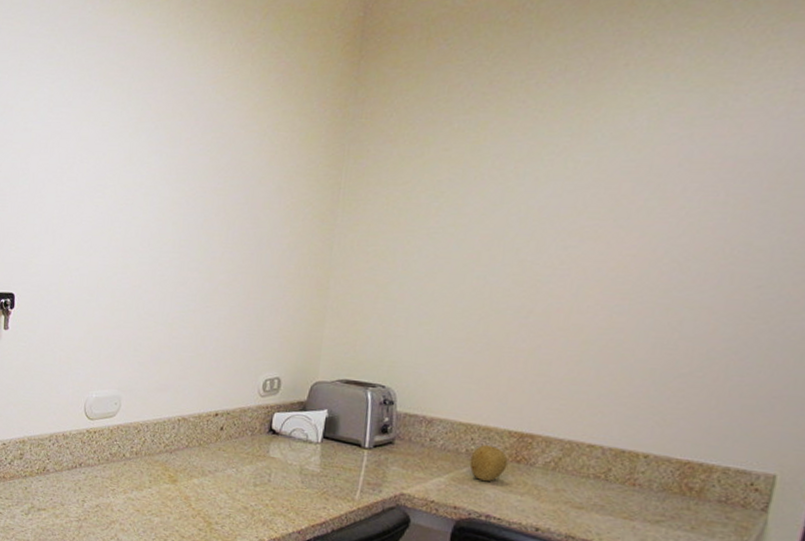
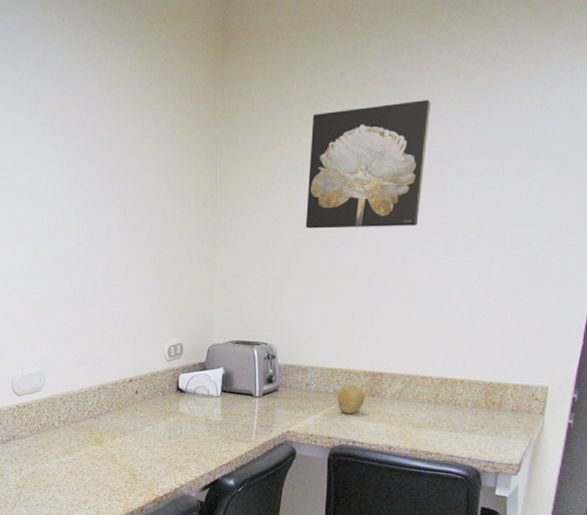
wall art: none [446,104,627,257] -> present [306,100,431,229]

